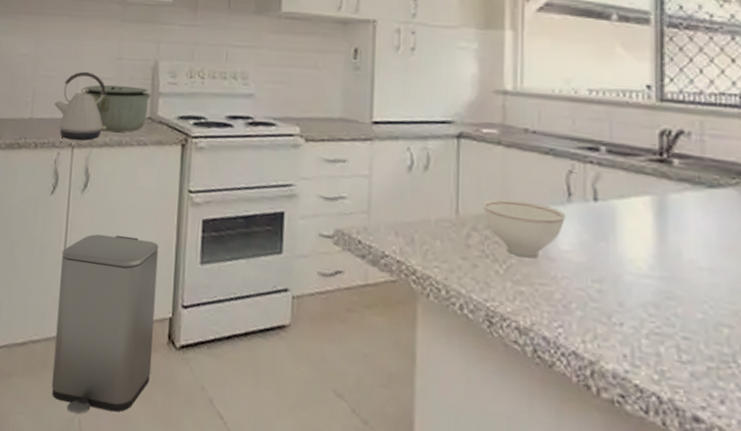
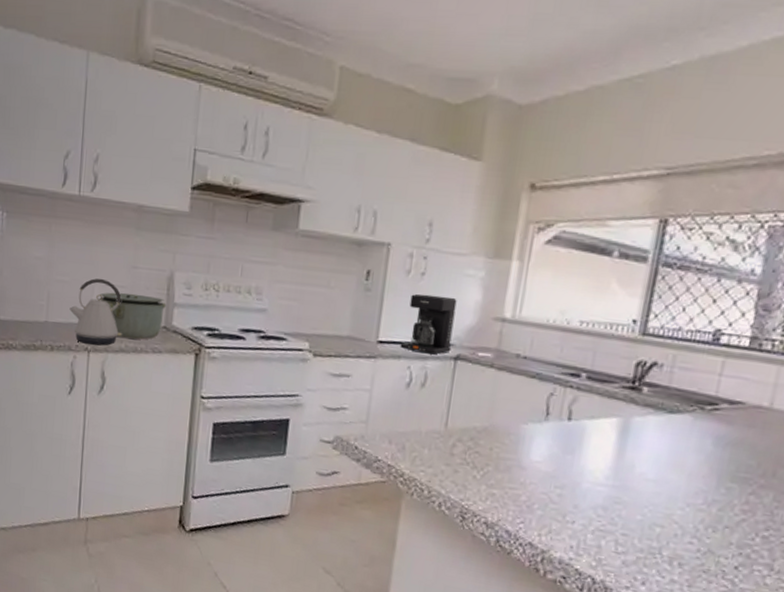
pedal bin: present [51,234,159,415] -> none [73,432,172,582]
coffee maker: none [396,69,453,134] -> present [400,293,457,355]
bowl: present [482,198,565,258] -> none [469,415,541,467]

